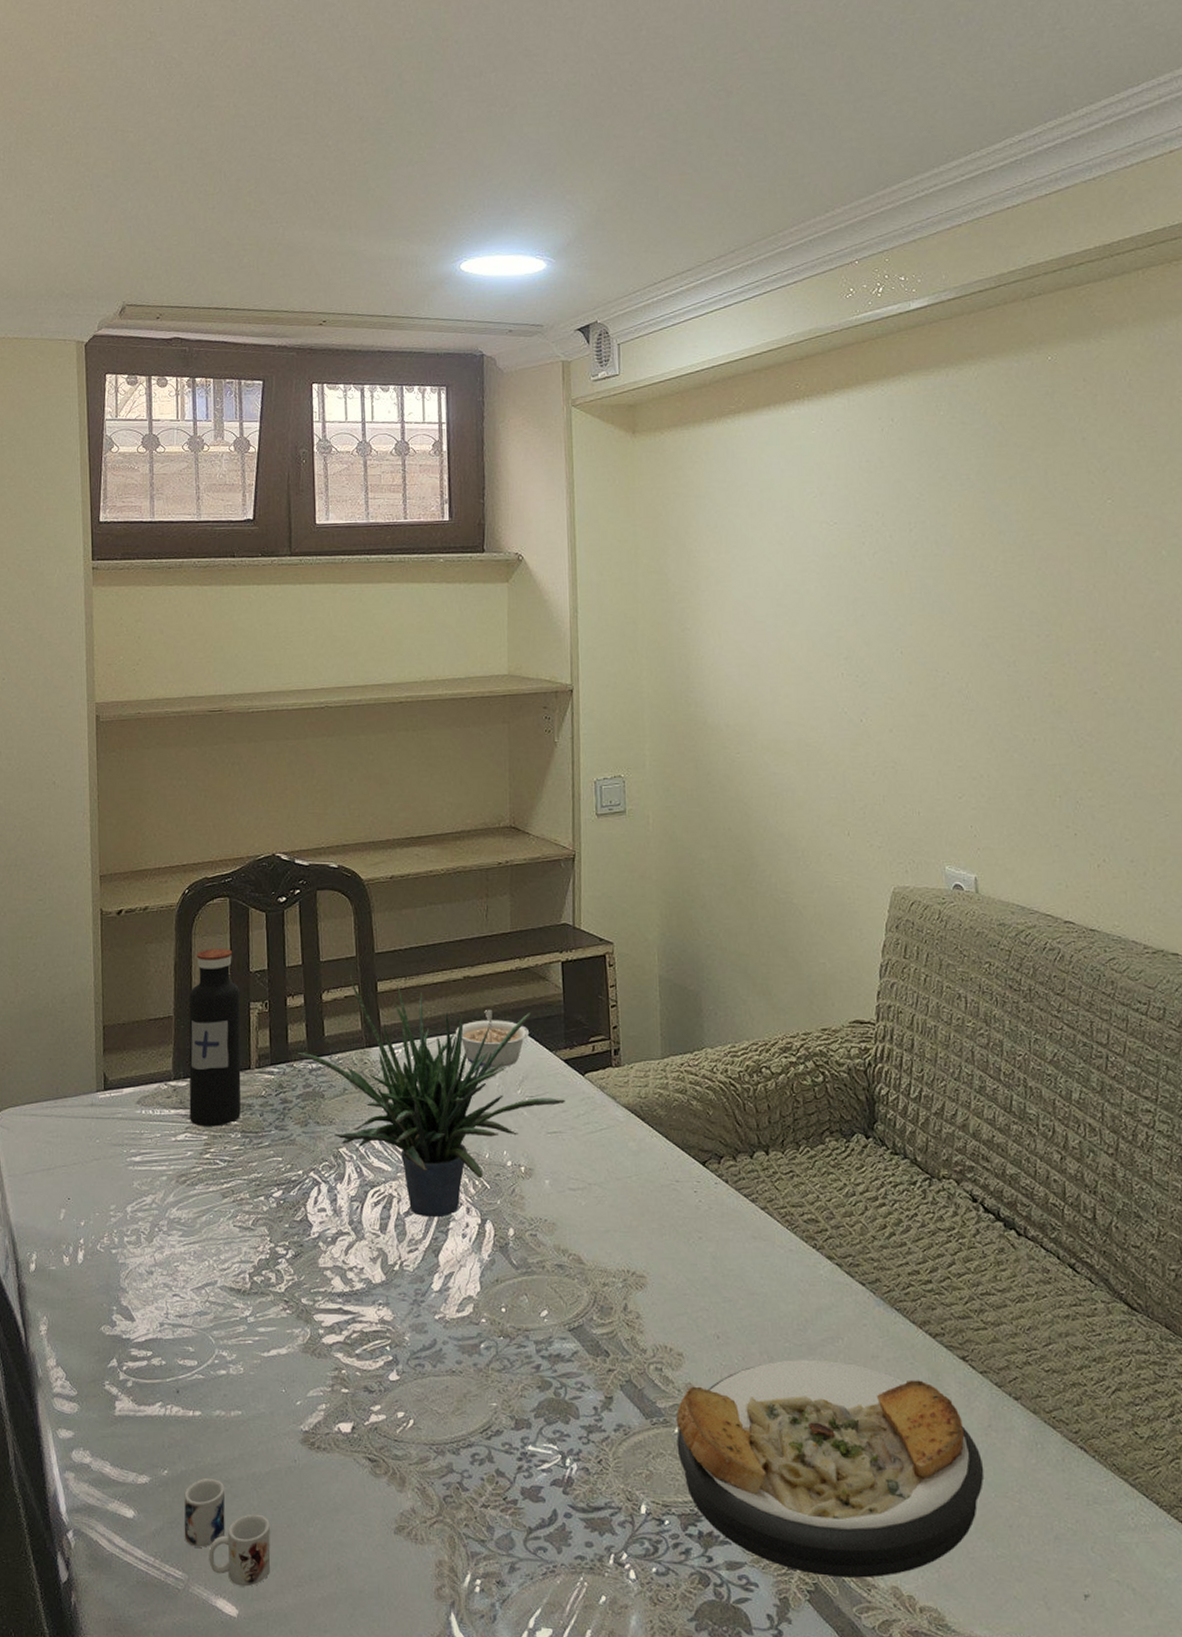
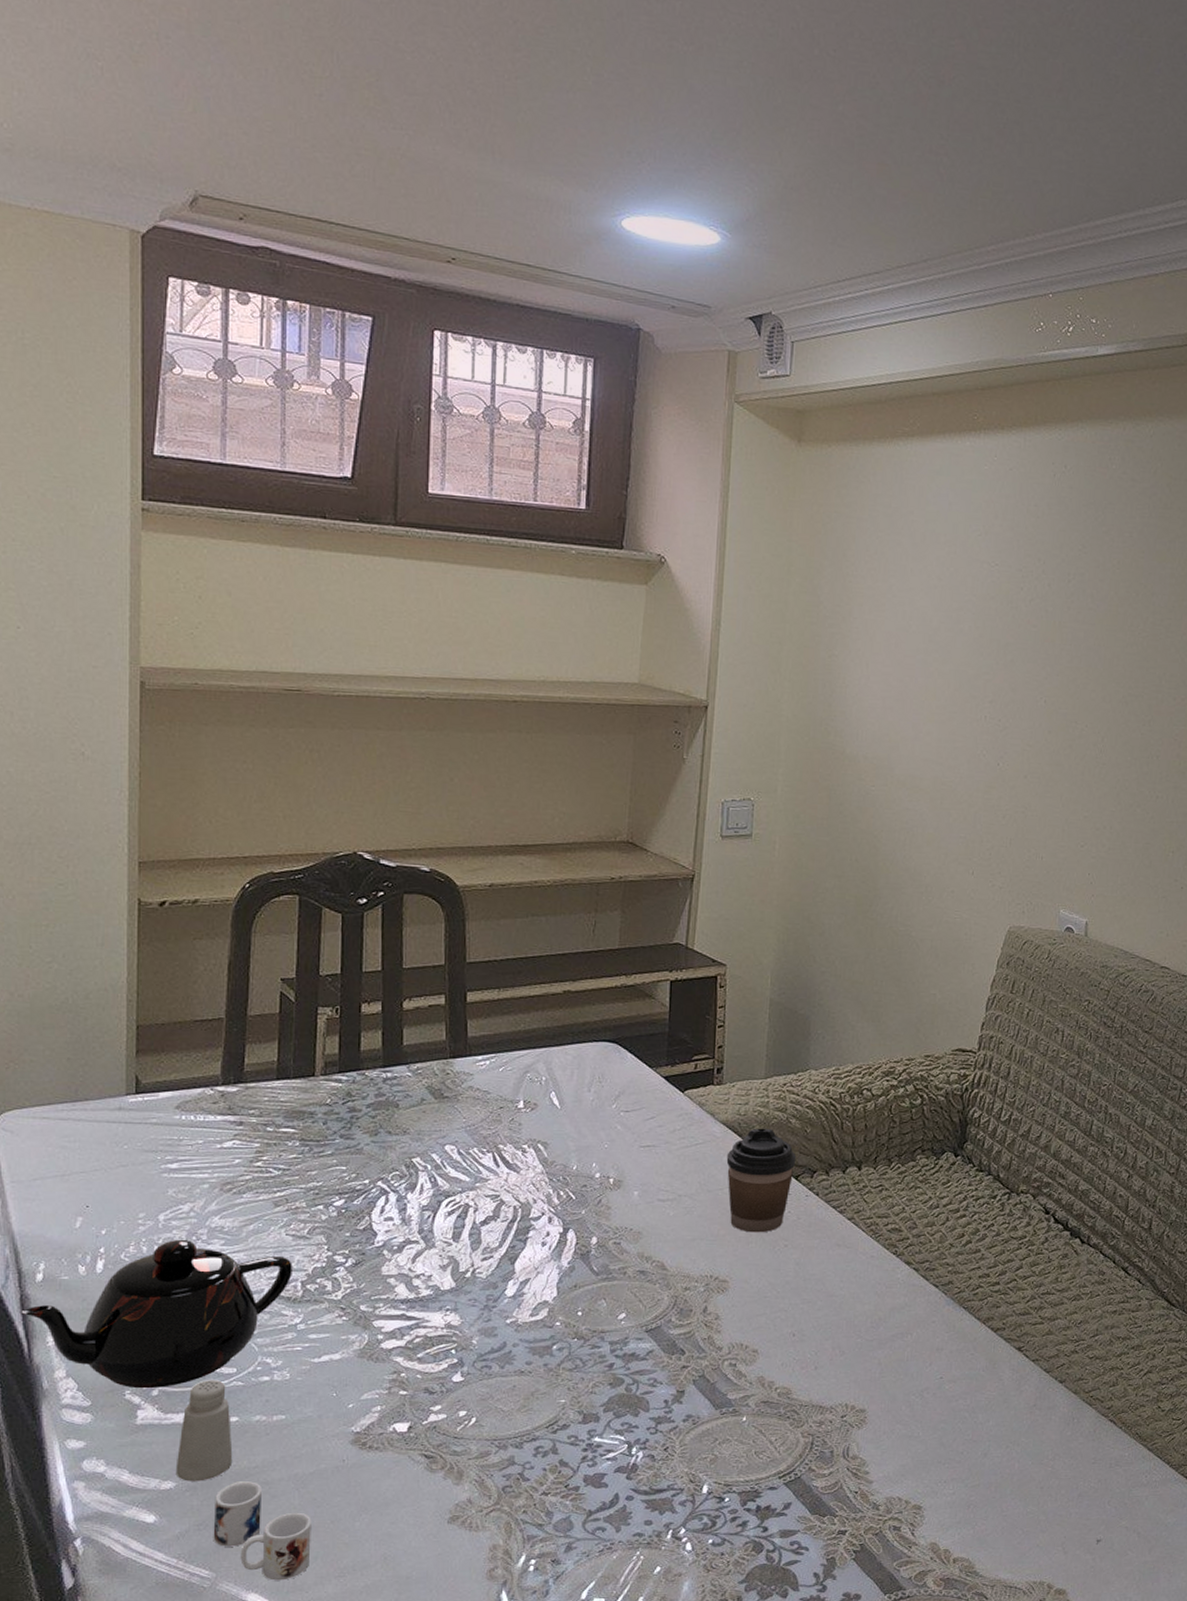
teapot: none [17,1230,241,1380] -> present [19,1239,292,1389]
saltshaker: none [149,1372,198,1477] -> present [175,1380,233,1482]
water bottle: present [188,948,241,1127] -> none [239,948,307,1134]
potted plant: present [297,975,566,1218] -> none [370,984,663,1227]
legume: present [455,1009,529,1068] -> none [549,1024,629,1083]
coffee cup: none [632,1111,702,1224] -> present [726,1128,797,1233]
plate: present [676,1360,984,1578] -> none [743,1353,1025,1538]

